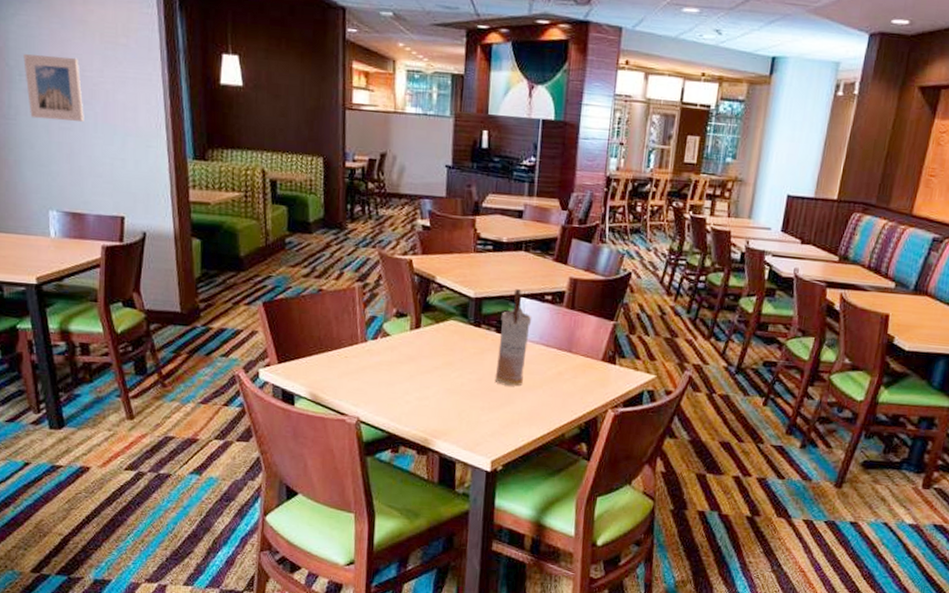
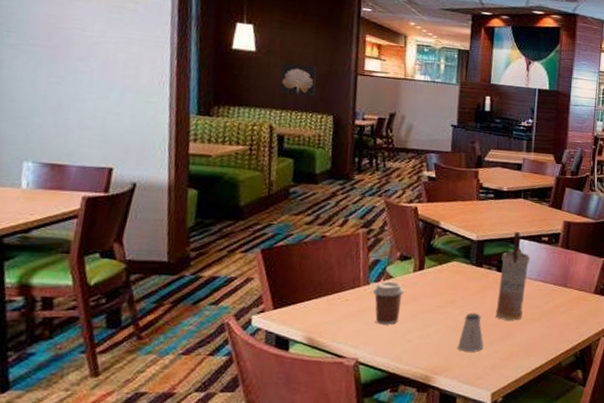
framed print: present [23,54,84,122] -> none [14,12,80,77]
wall art: none [269,98,304,136] -> present [280,63,317,97]
coffee cup: none [370,339,401,385] -> present [372,281,404,325]
saltshaker: none [456,376,483,417] -> present [457,313,484,352]

